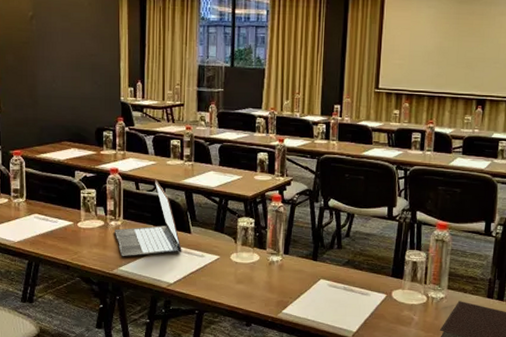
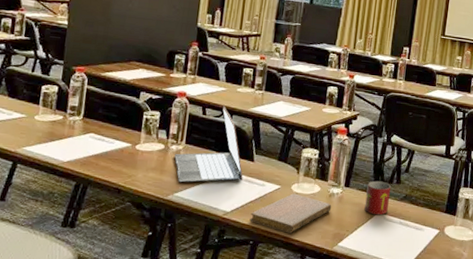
notebook: none [193,263,273,302] -> present [249,193,332,233]
mug: none [306,247,332,282] -> present [364,180,391,215]

